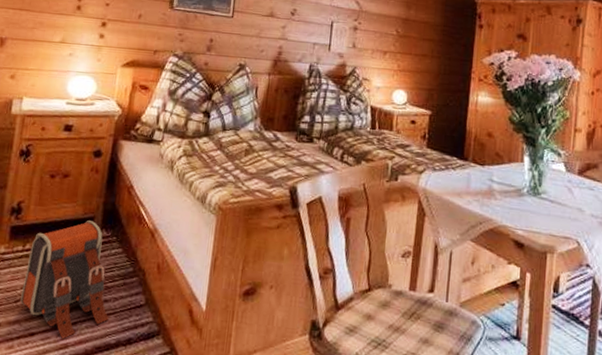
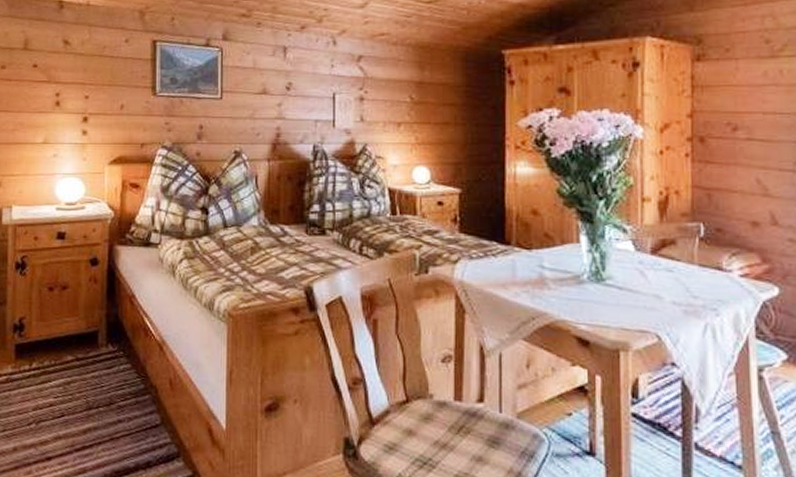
backpack: present [20,220,109,339] -> none [33,335,125,463]

